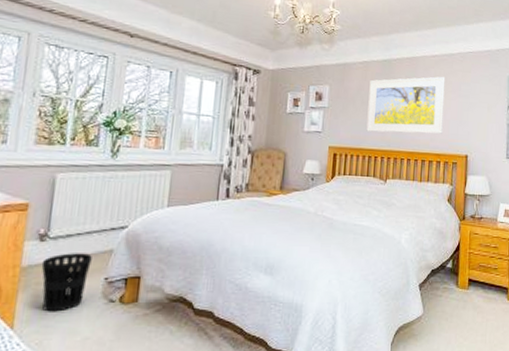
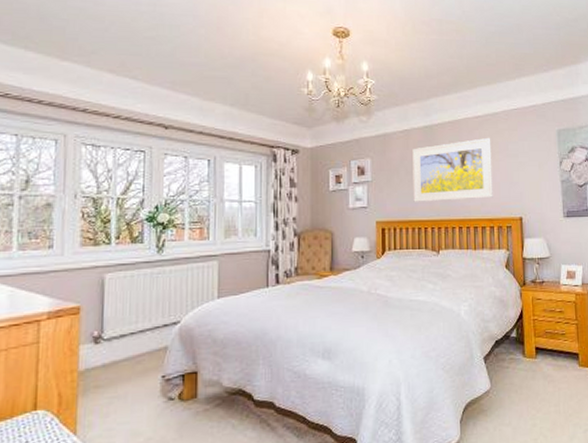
wastebasket: present [41,253,92,312] -> none [98,352,147,415]

